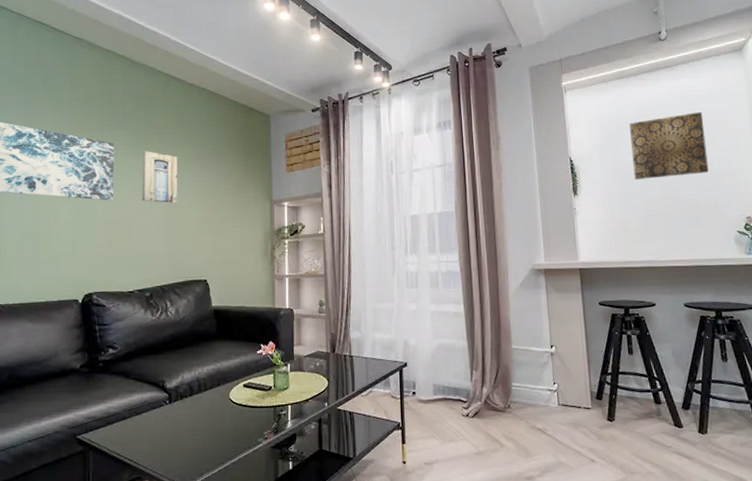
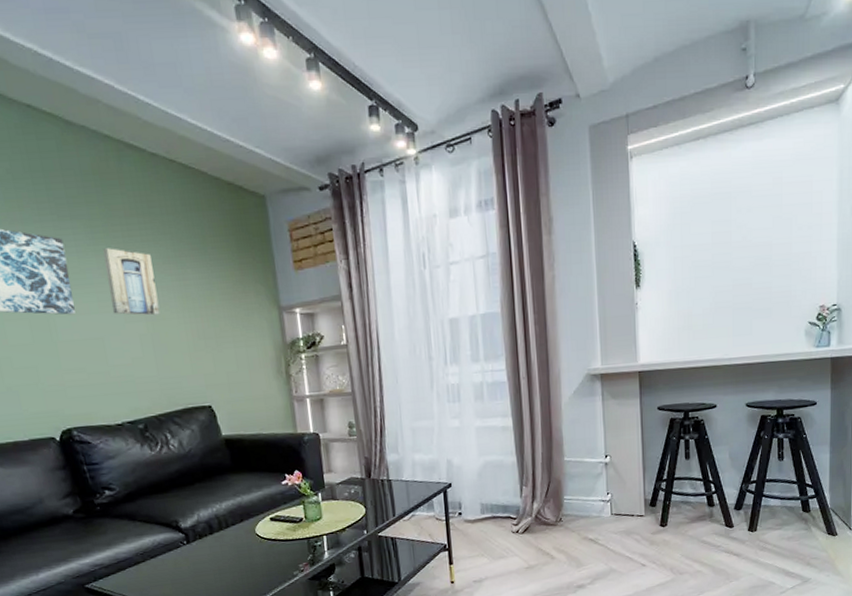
wall art: present [629,112,709,179] -> none [703,182,786,267]

